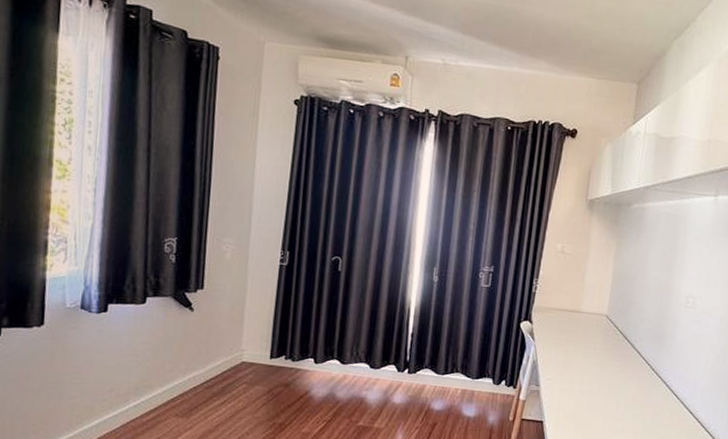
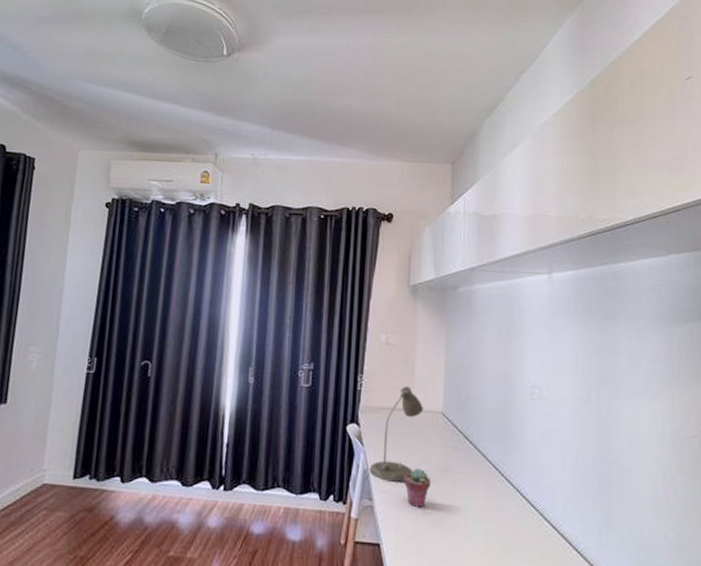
desk lamp: none [538,290,590,372] -> present [370,386,423,482]
potted succulent: none [567,361,591,394] -> present [404,468,430,508]

